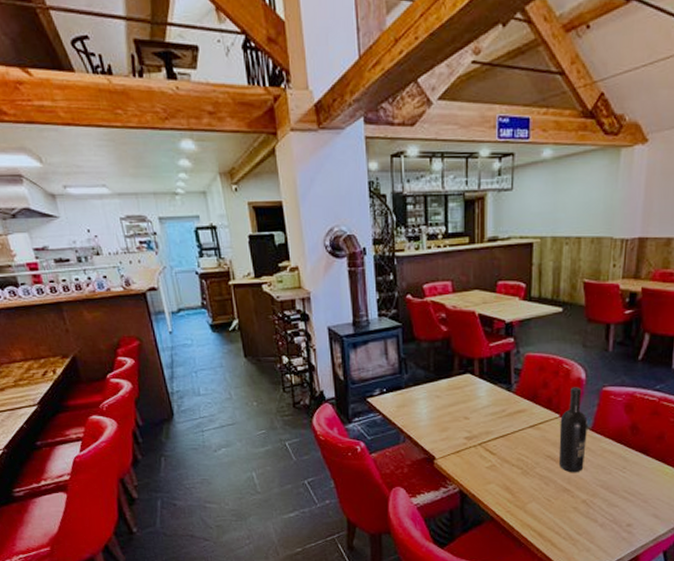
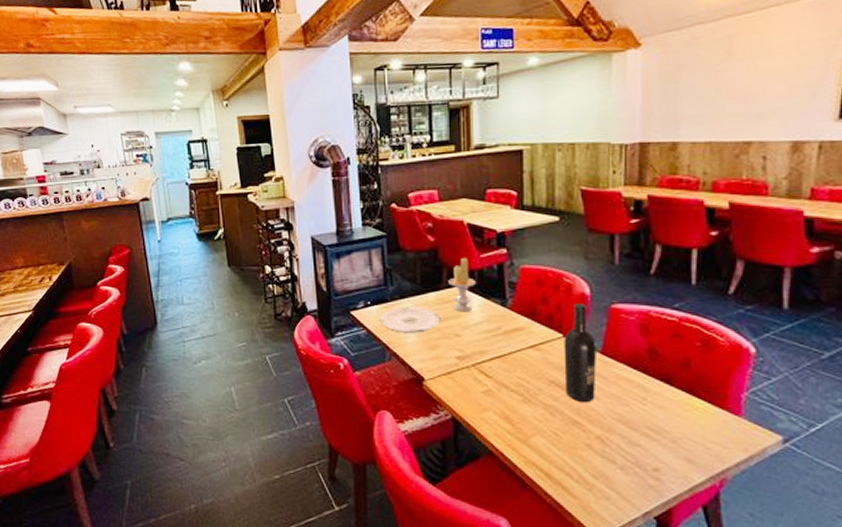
plate: none [395,393,451,417] -> present [380,307,440,333]
candle: none [459,347,485,397] -> present [448,258,477,312]

